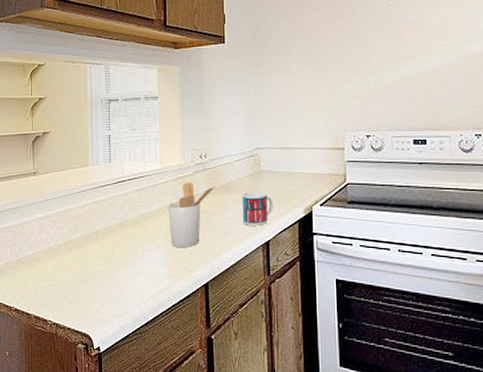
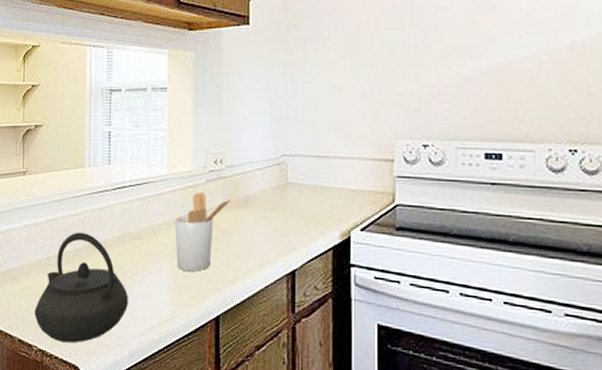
kettle: none [48,221,130,315] -> present [34,232,128,343]
mug: present [242,191,274,226] -> none [263,207,302,251]

